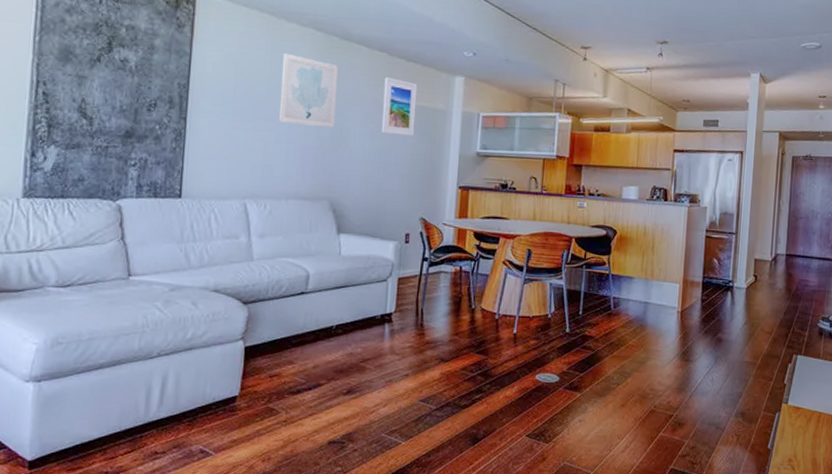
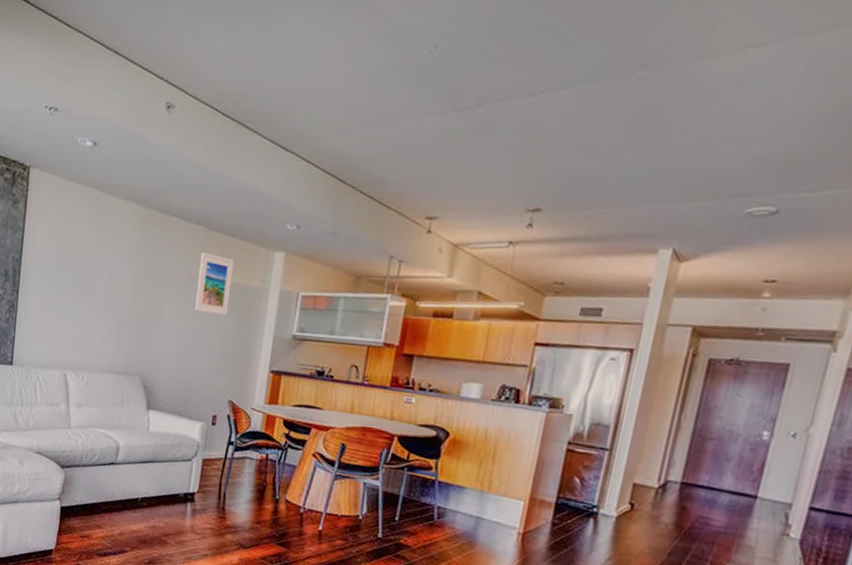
wall art: present [279,54,338,128] -> none [99,228,155,304]

